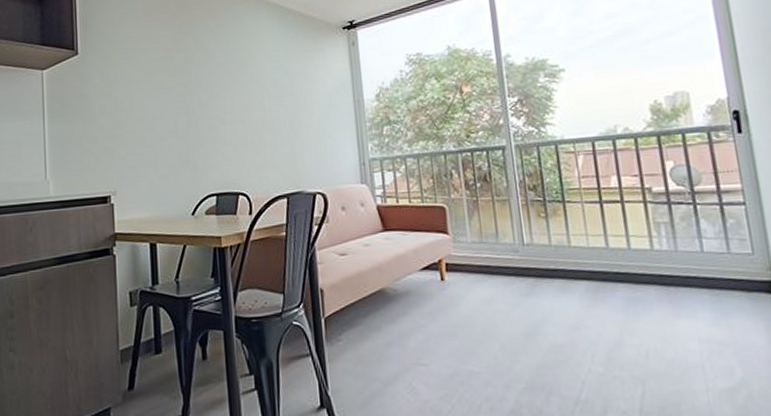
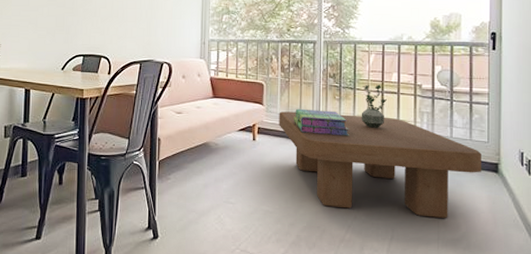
coffee table: none [470,234,751,362] -> present [279,111,481,219]
stack of books: none [488,232,566,265] -> present [293,108,349,136]
potted plant: none [573,192,609,250] -> present [361,84,387,128]

